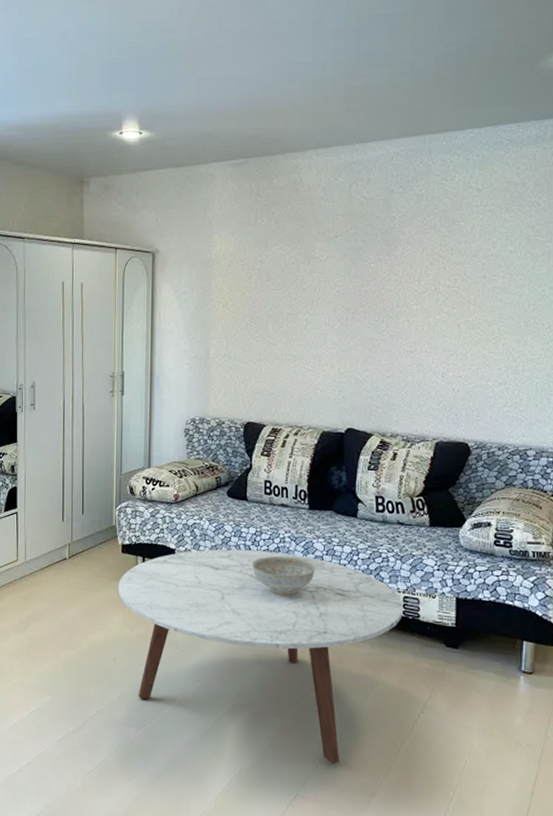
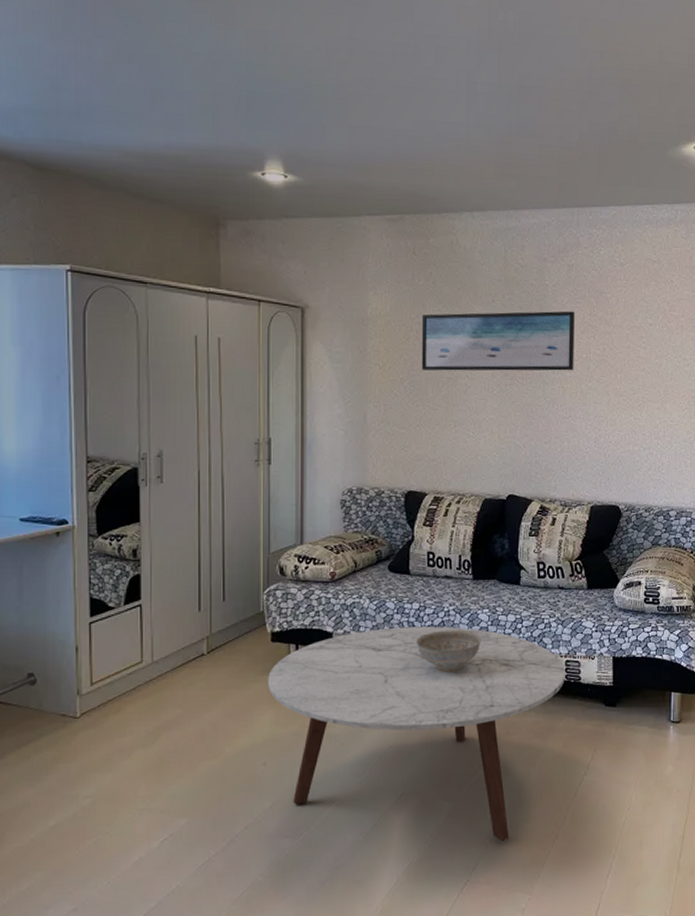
wall art: none [263,242,424,307] -> present [422,311,575,371]

